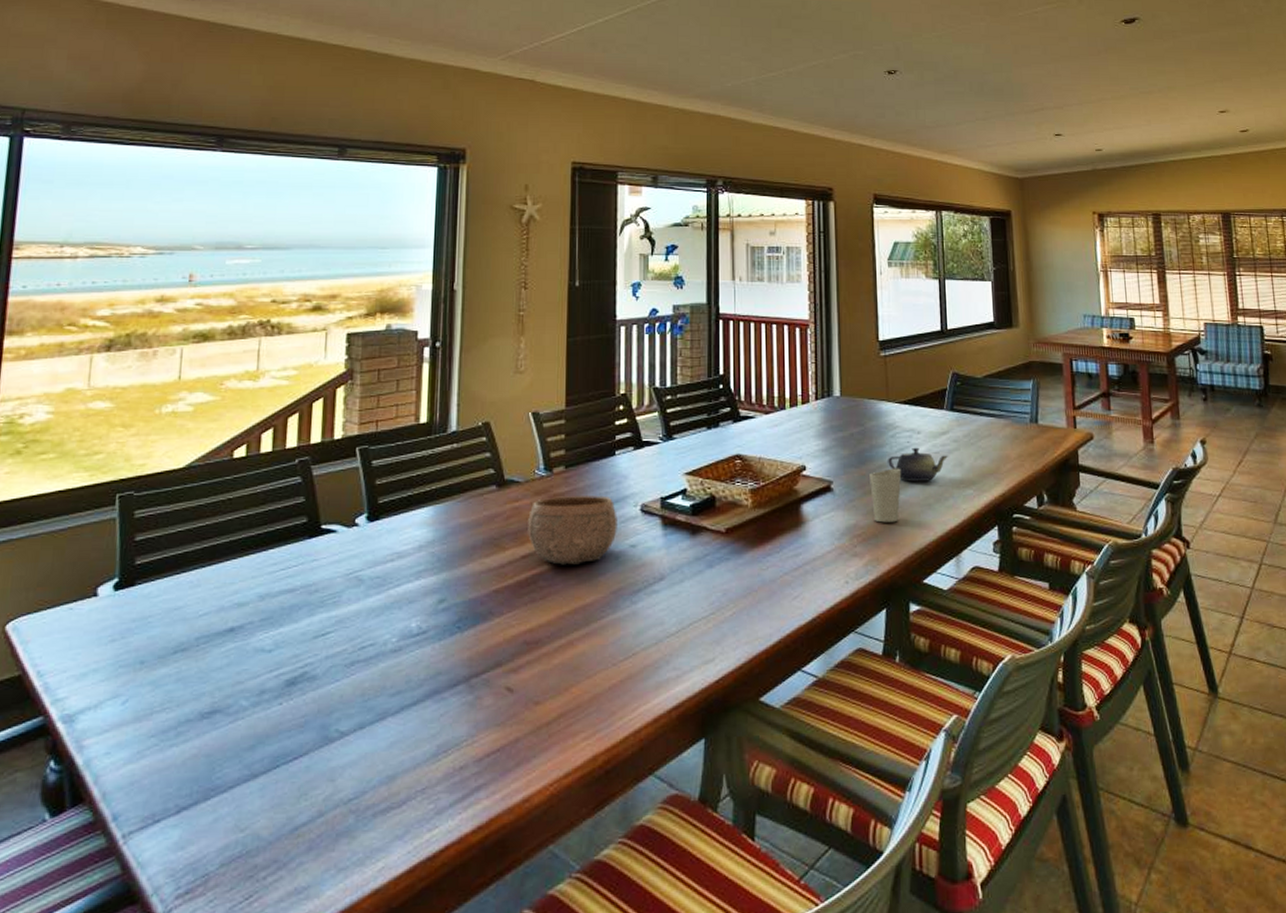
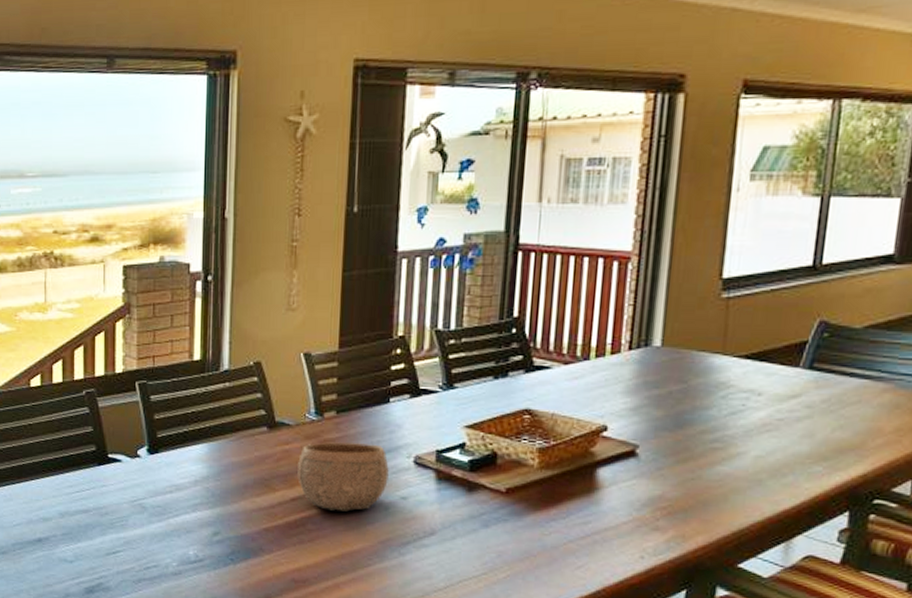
cup: present [869,468,902,523] -> none [685,434,730,497]
teapot: present [888,447,949,482] -> none [712,411,797,453]

